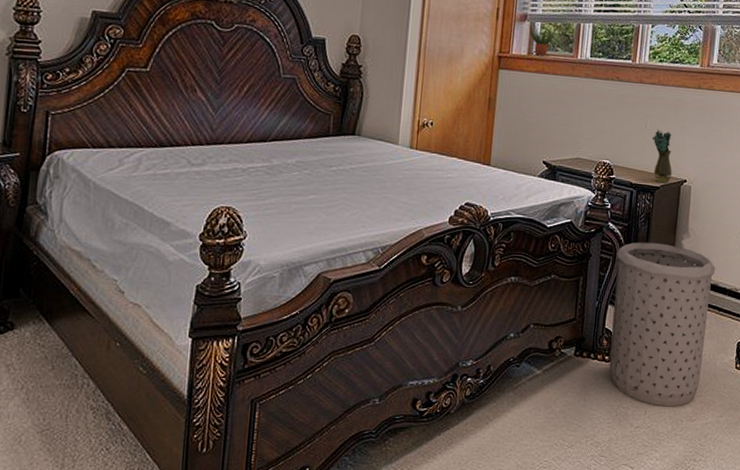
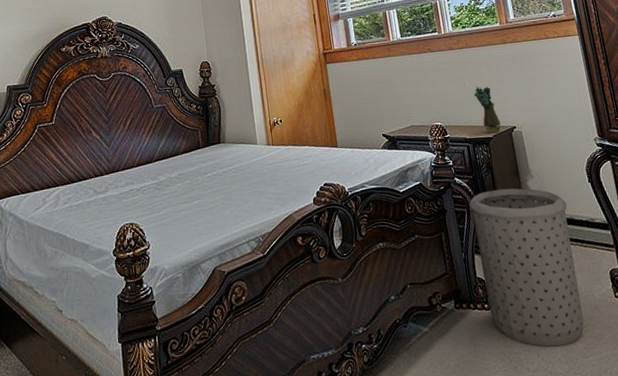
potted plant: present [529,21,556,57] -> none [342,18,366,46]

